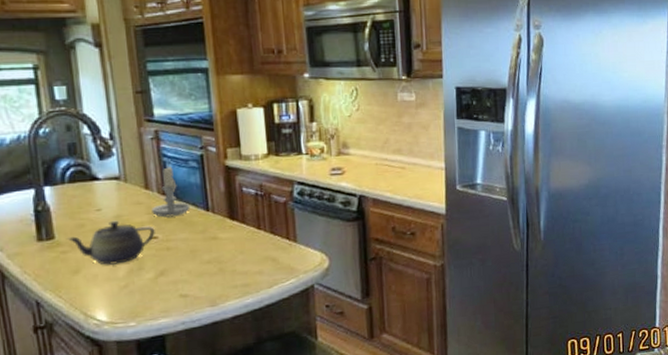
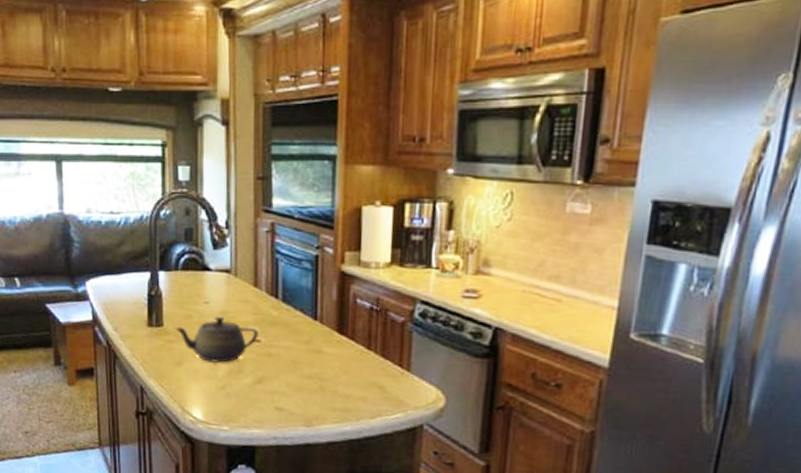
candle: present [151,165,191,218] -> none [258,263,298,321]

